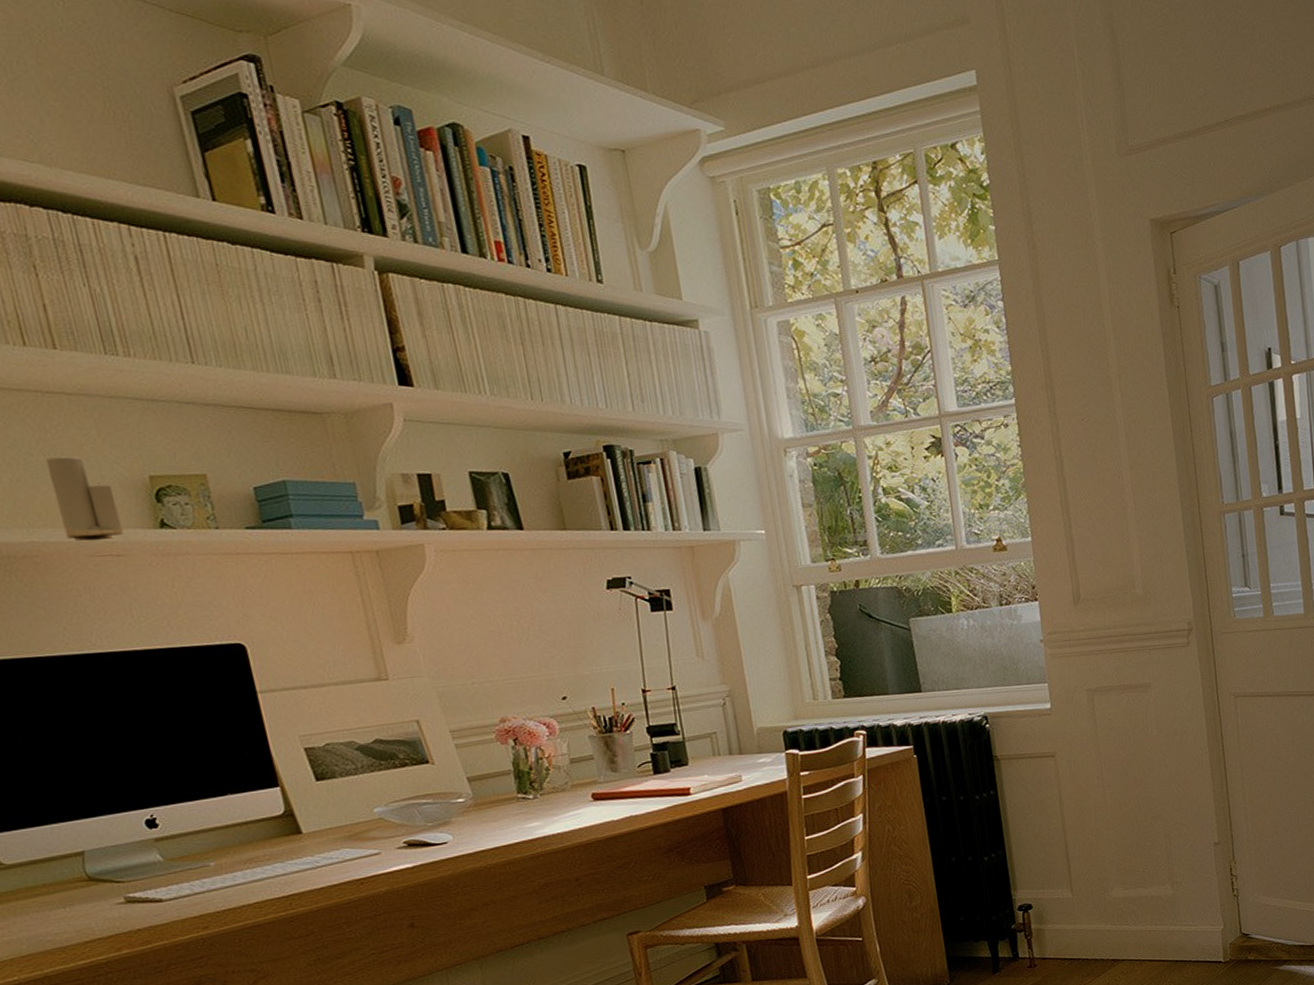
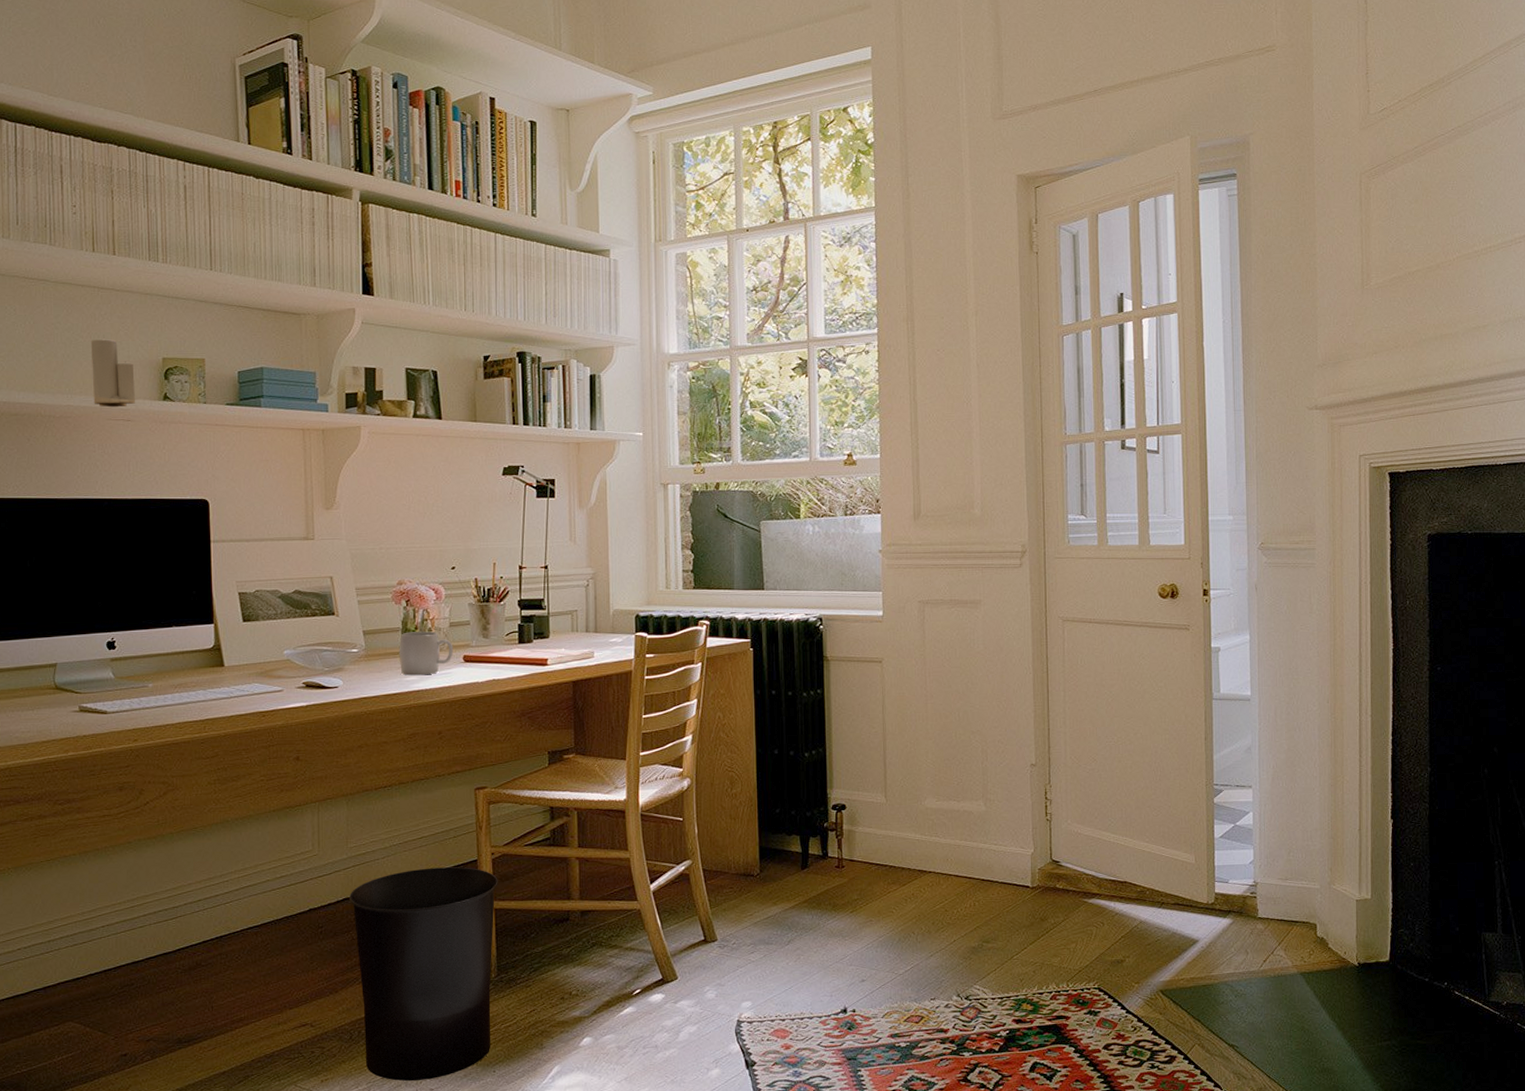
mug: none [513,770,580,822] -> present [399,631,454,676]

